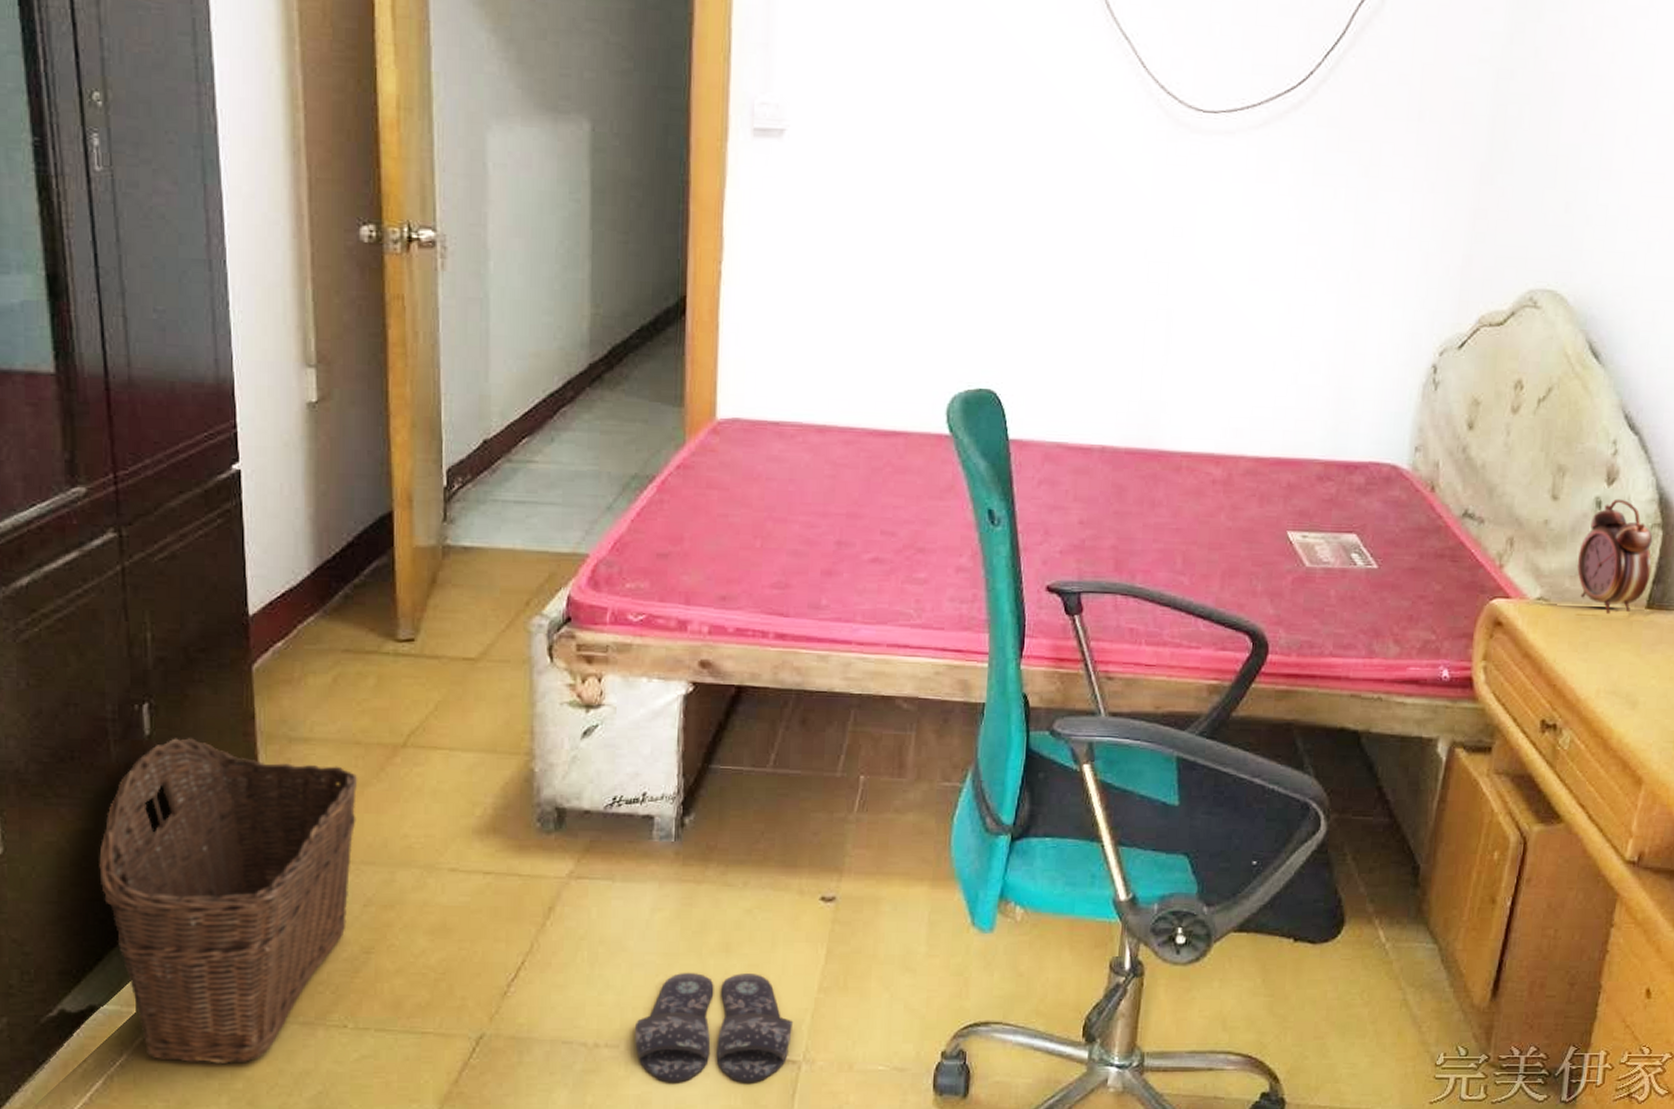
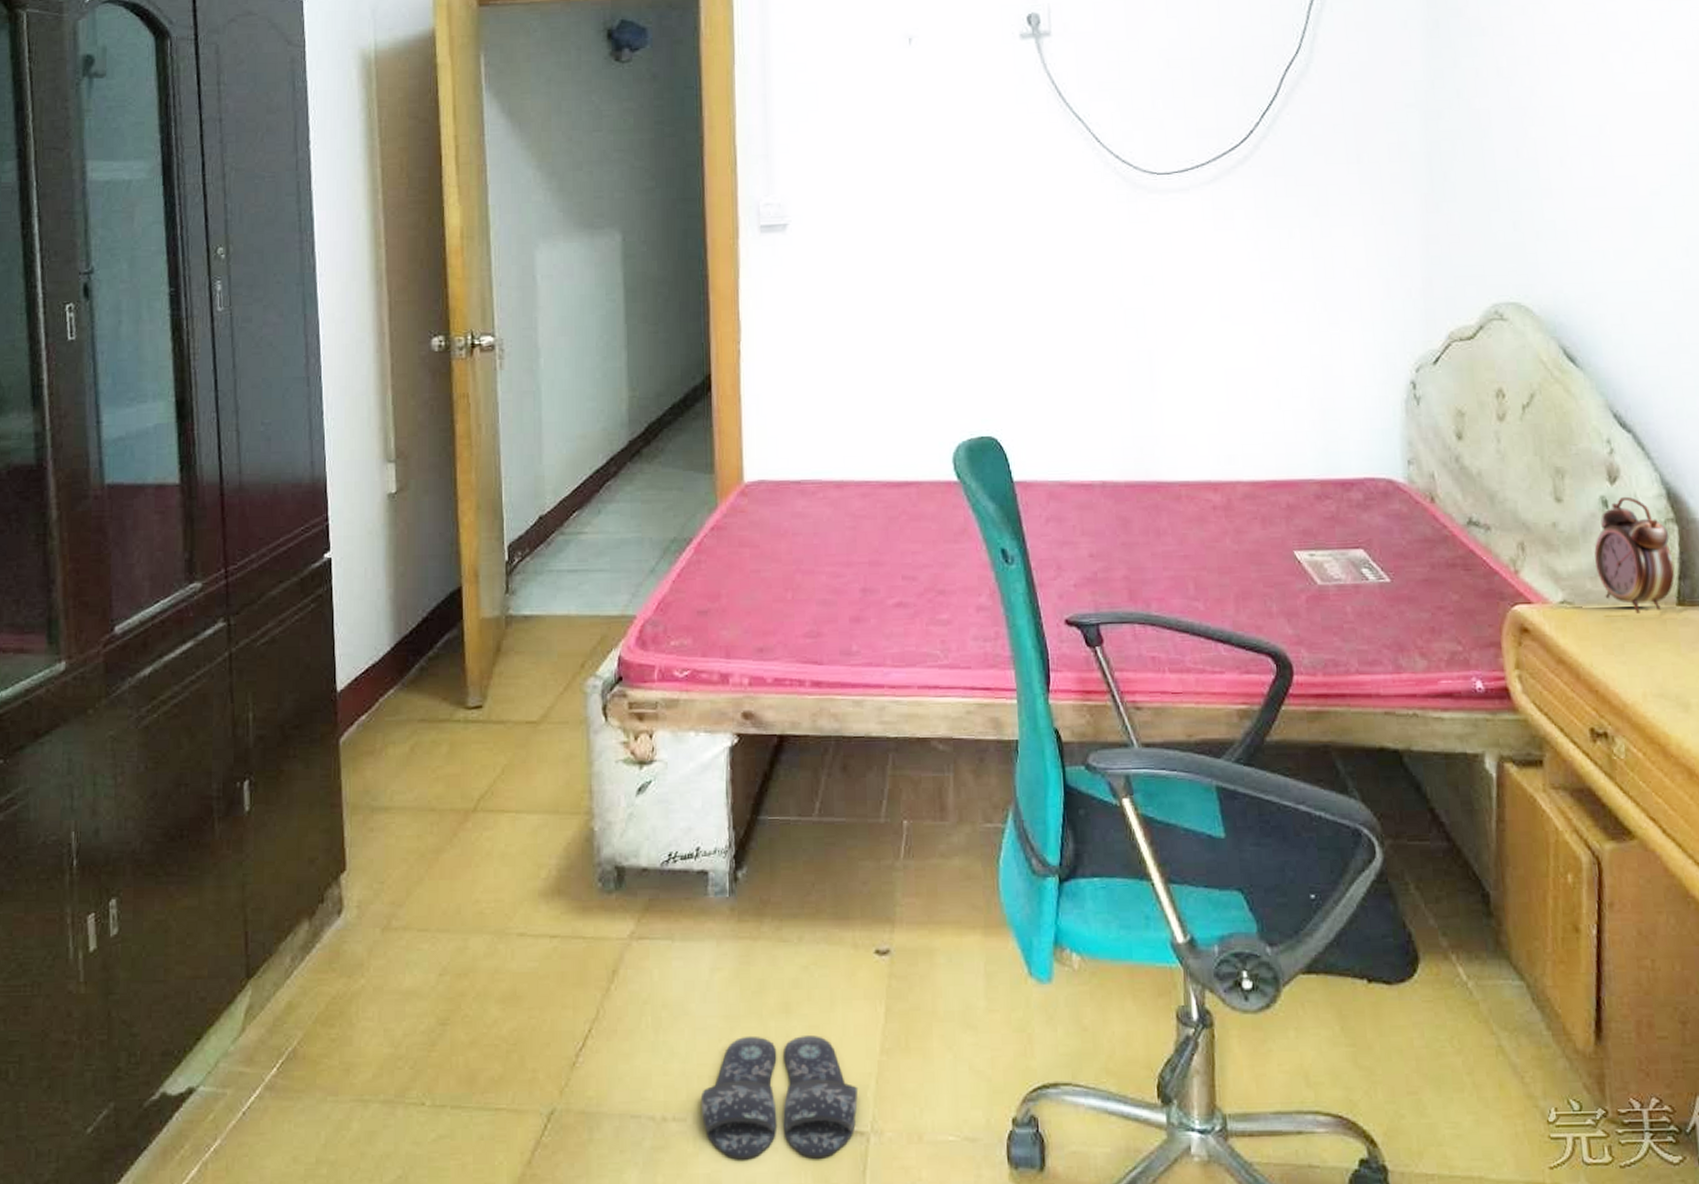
wicker basket: present [99,738,358,1063] -> none [201,812,433,1147]

